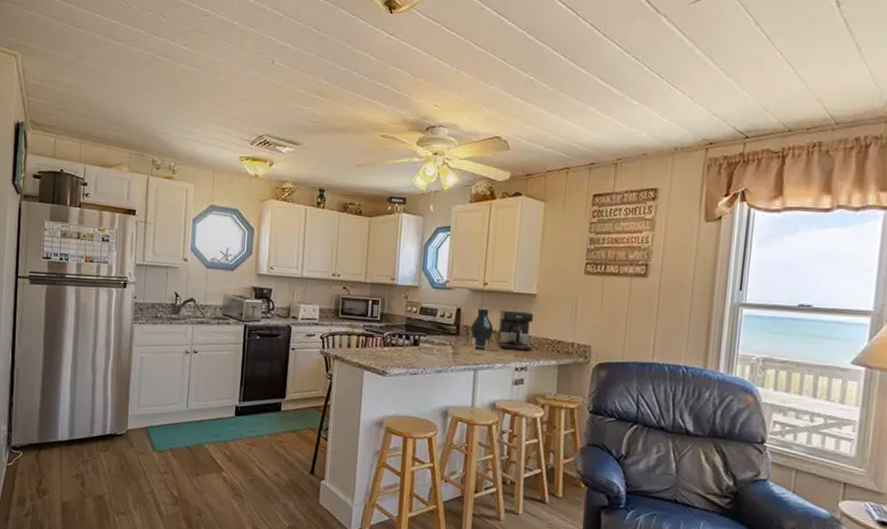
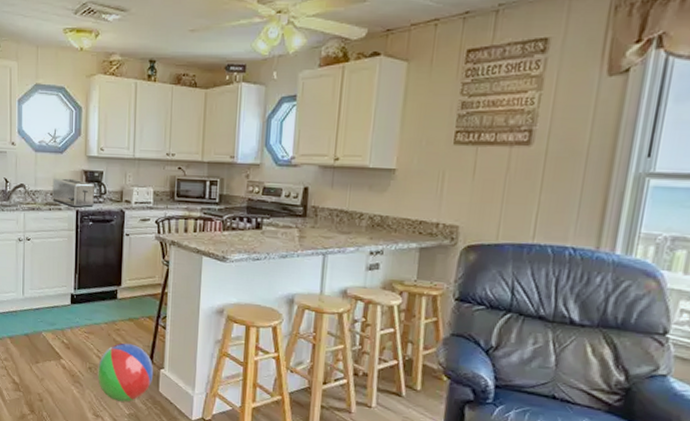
beach ball: none [257,454,315,515] -> present [96,342,154,402]
vase: present [470,309,493,350] -> none [319,187,345,233]
coffee maker: present [497,310,533,351] -> none [349,187,391,233]

